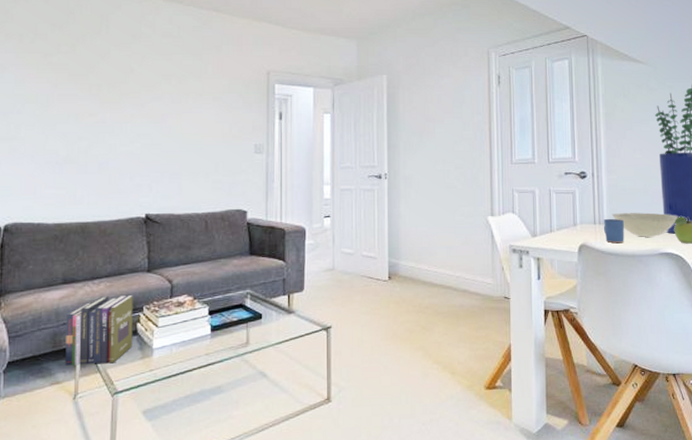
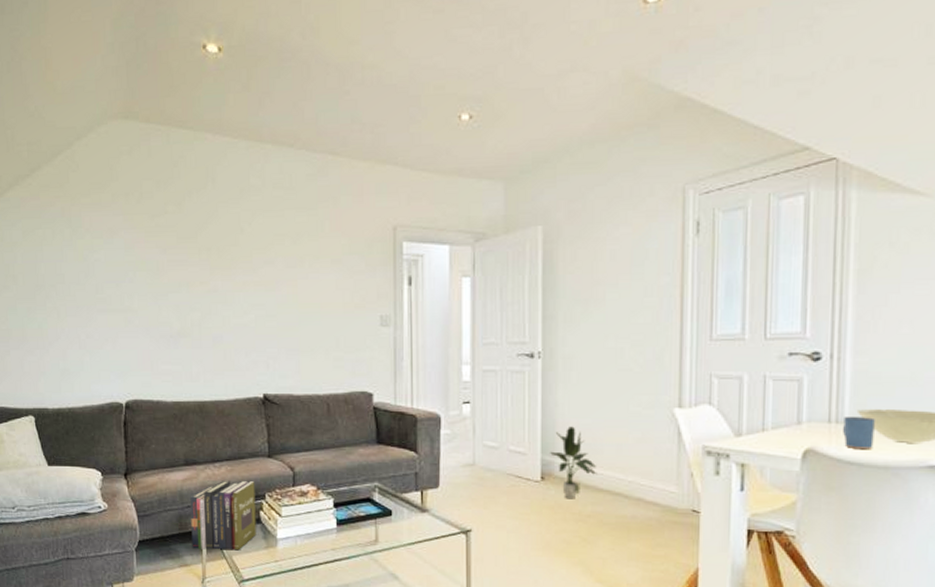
potted plant: none [395,234,432,294] -> present [550,426,597,499]

